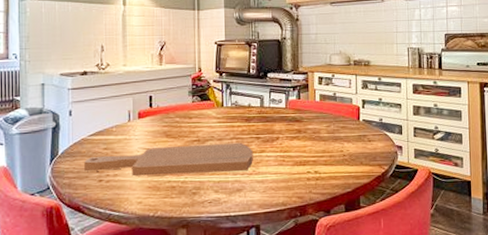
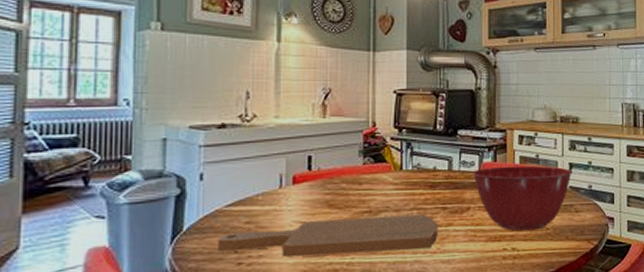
mixing bowl: none [280,102,365,158] -> present [473,165,572,232]

